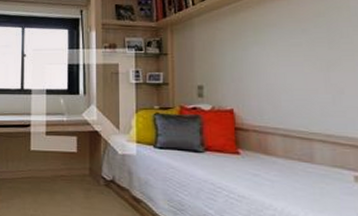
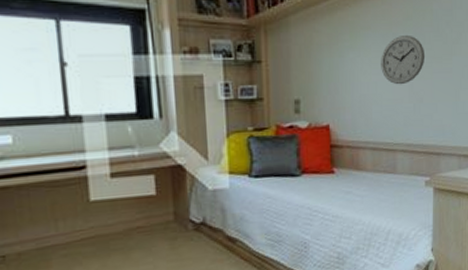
wall clock: none [289,30,344,76] -> present [381,34,426,85]

